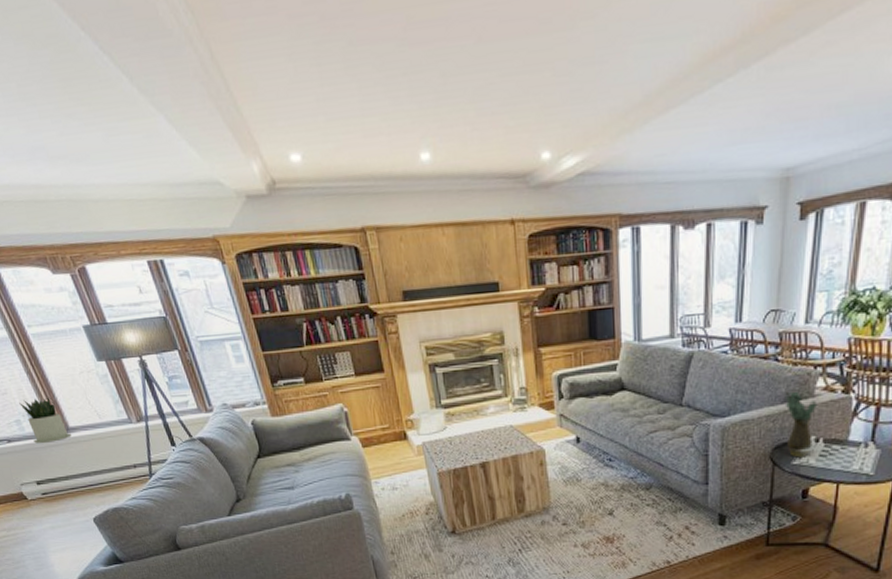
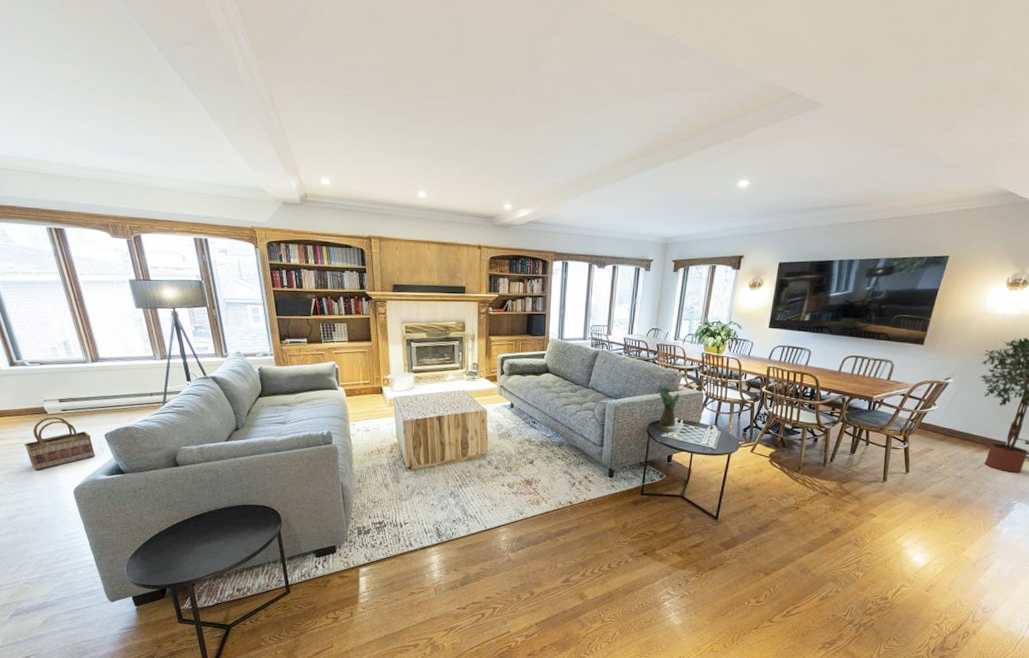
basket: none [11,502,89,566] -> present [24,416,96,471]
planter: present [19,397,72,444] -> none [58,332,100,369]

